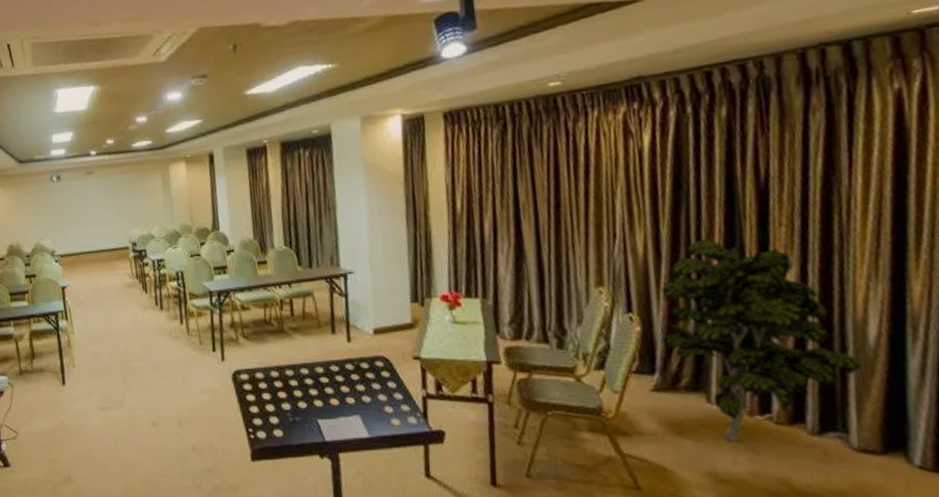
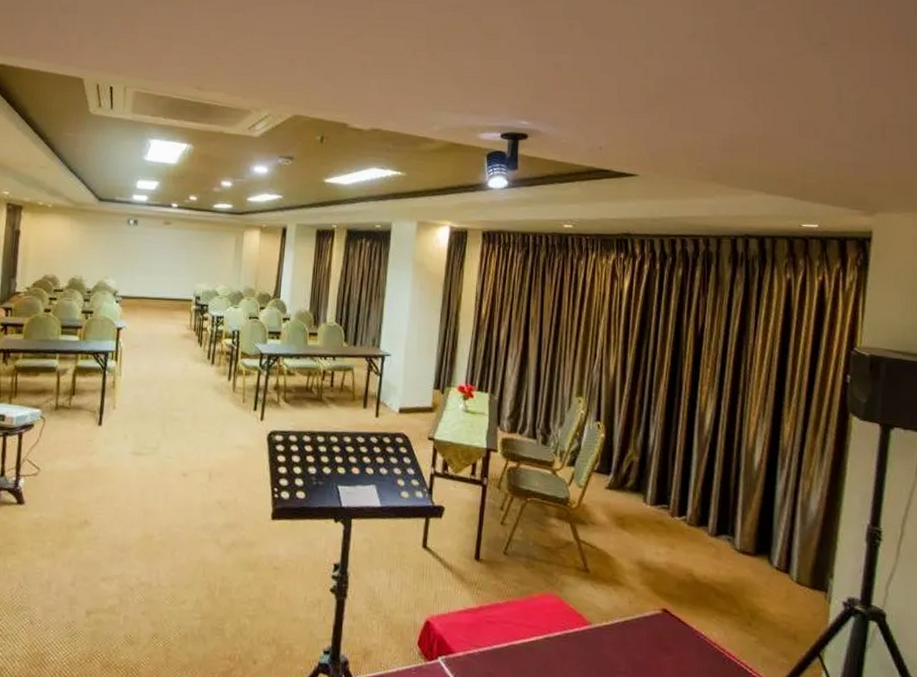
indoor plant: present [661,239,862,443] -> none [619,369,748,538]

